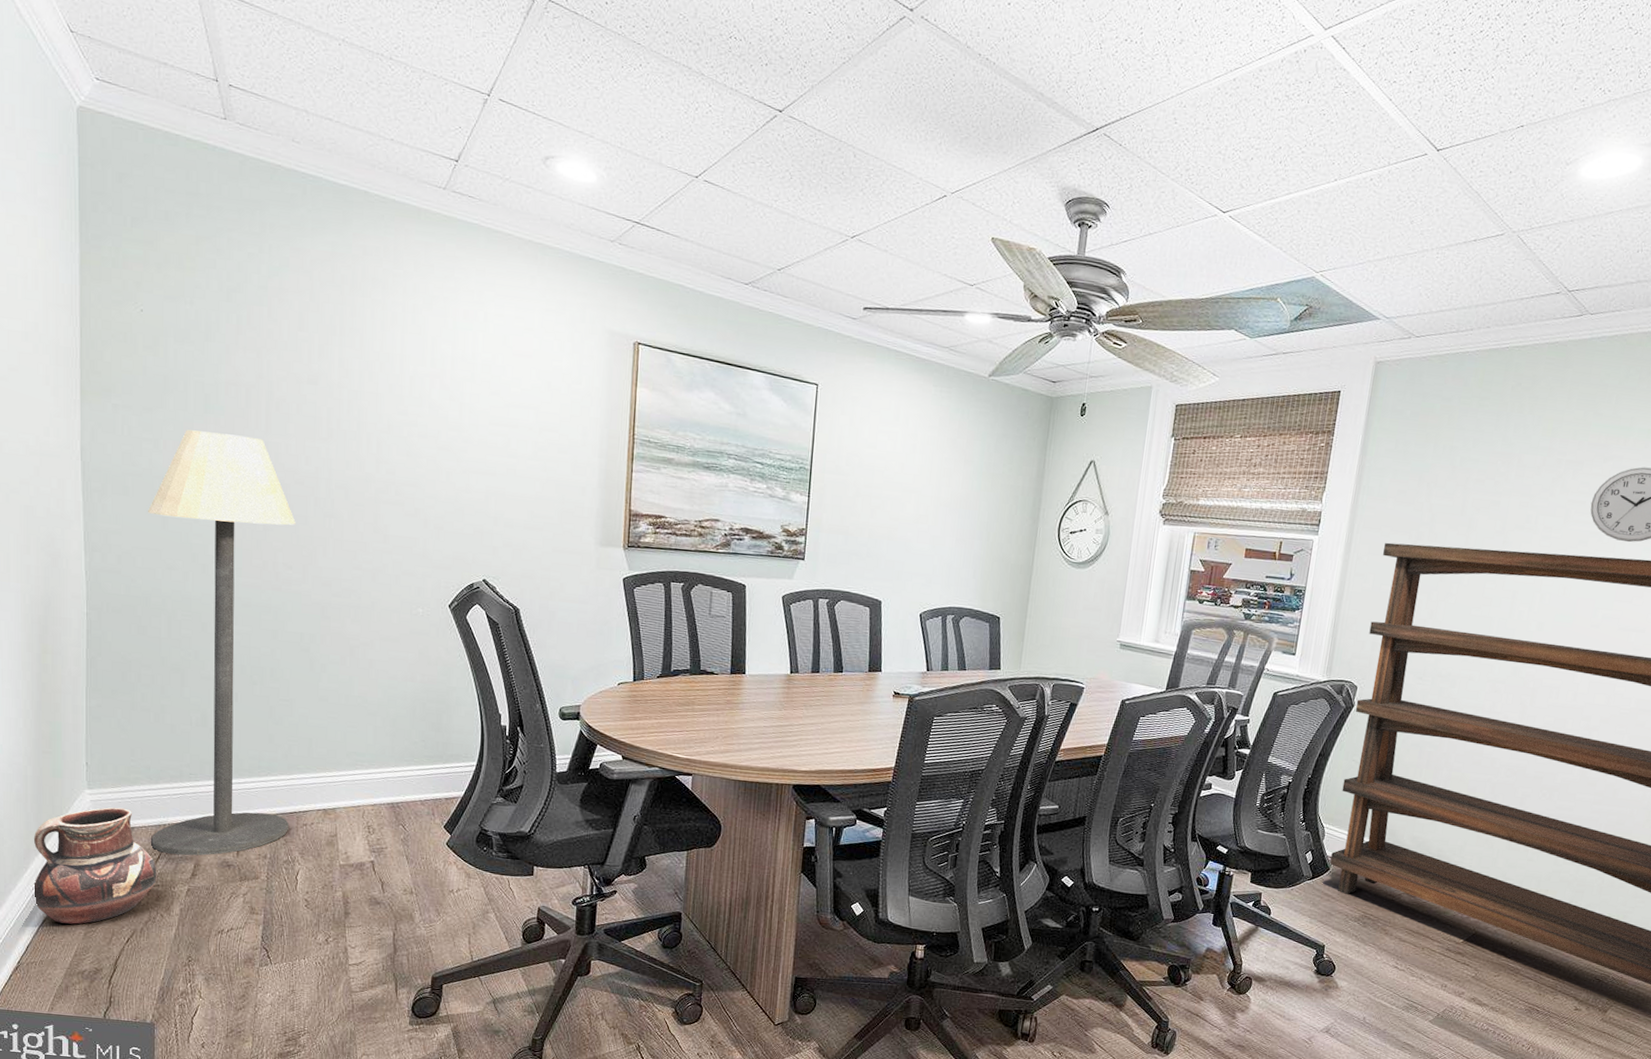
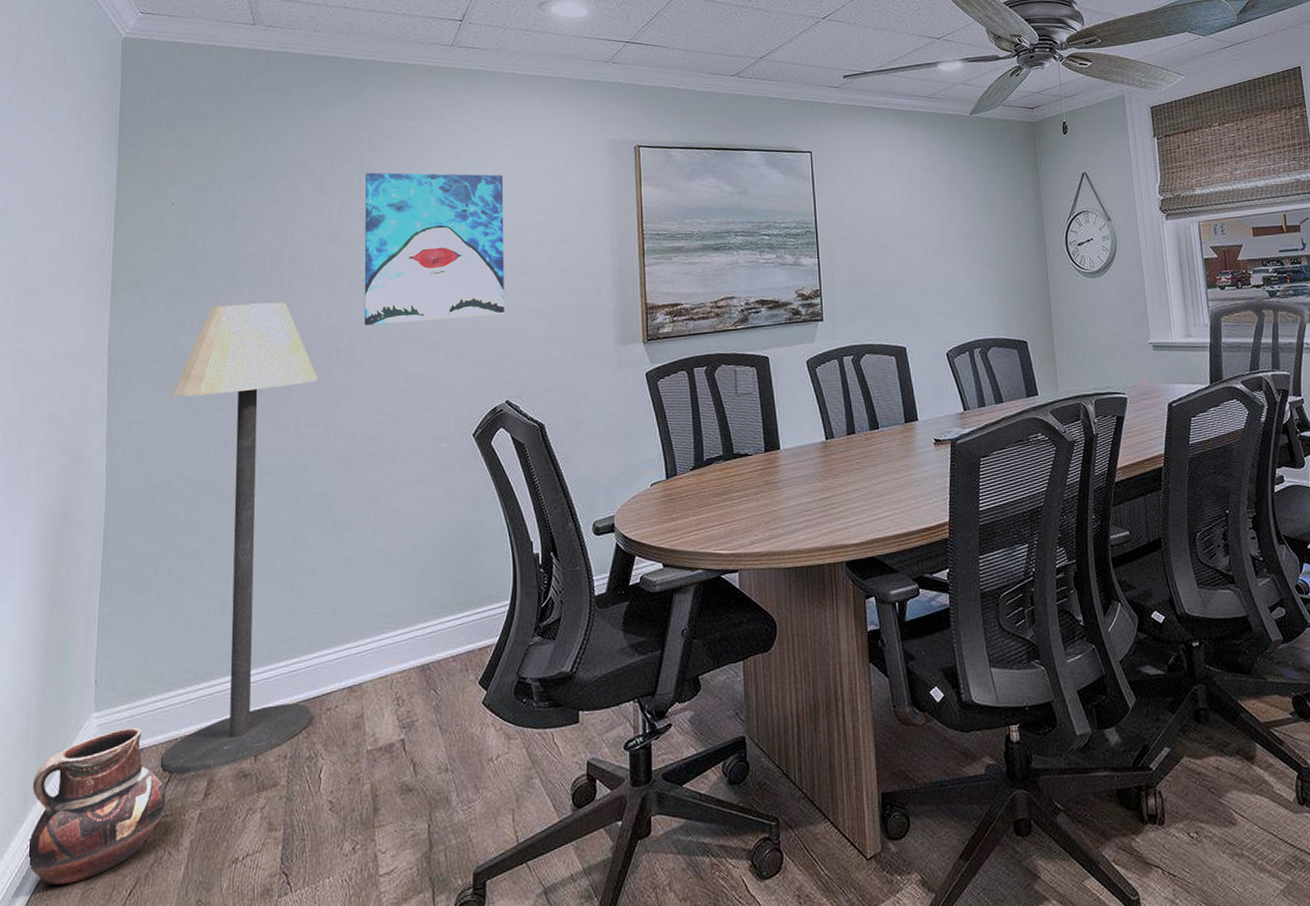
wall art: none [343,316,493,494] -> present [364,172,505,326]

